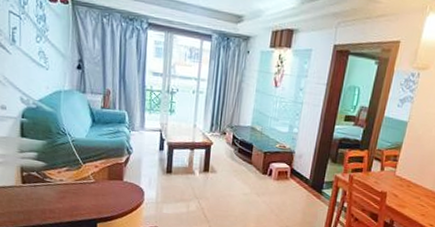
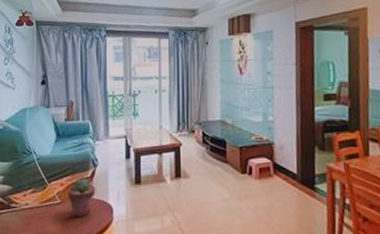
potted succulent: none [102,162,129,196] -> present [68,178,96,217]

